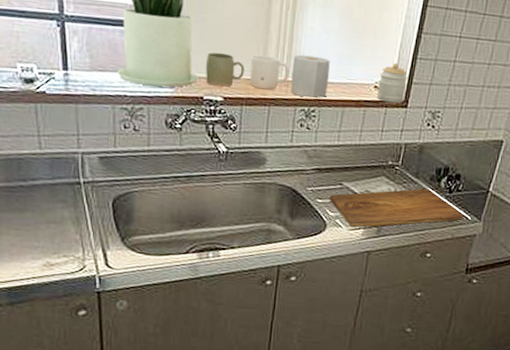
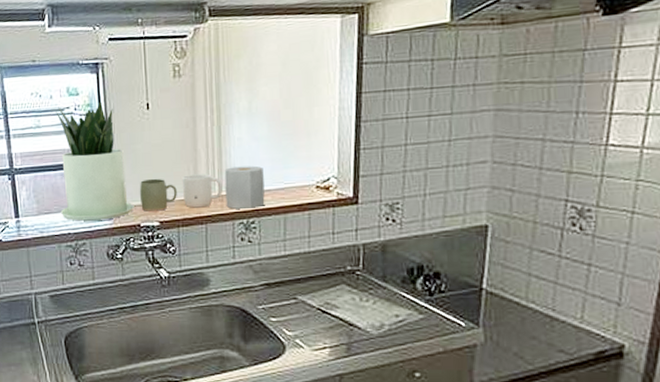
cutting board: present [330,188,464,228] -> none [285,294,455,348]
jar: present [377,62,408,104] -> none [320,157,353,202]

